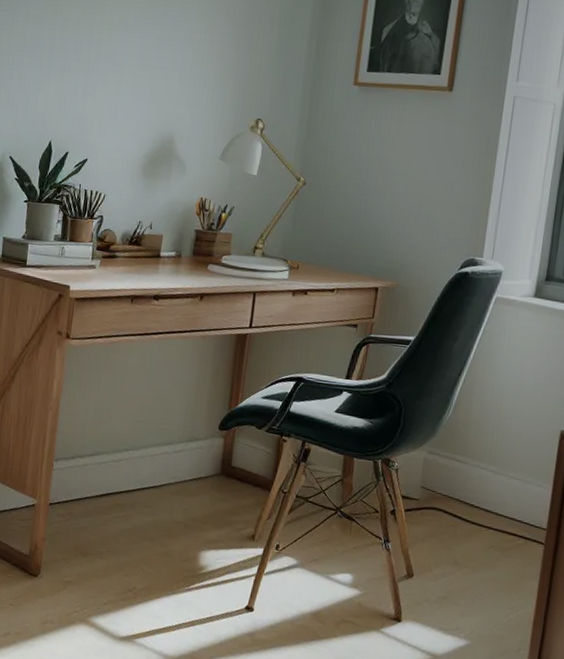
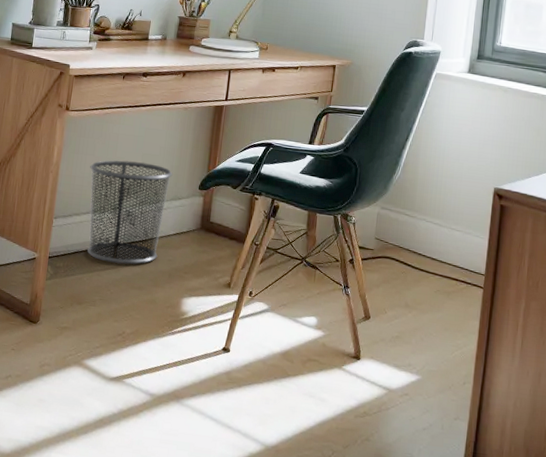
waste bin: none [92,395,189,513] -> present [87,160,173,265]

